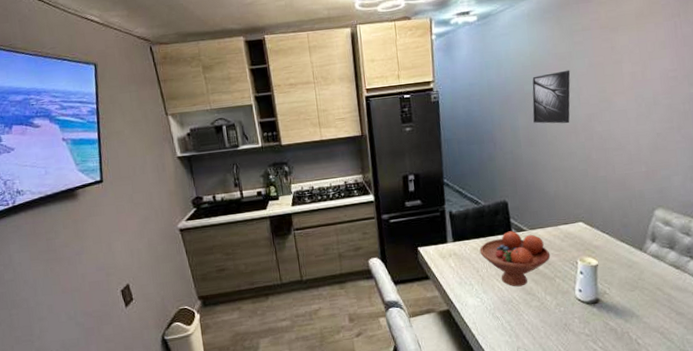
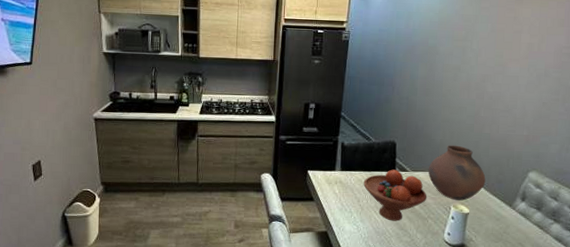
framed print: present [532,70,571,124] -> none [432,31,473,81]
vase: none [546,194,610,254] -> present [428,145,486,201]

